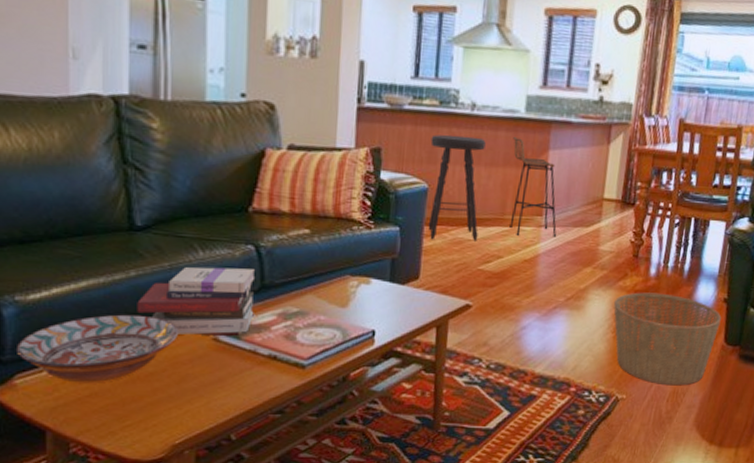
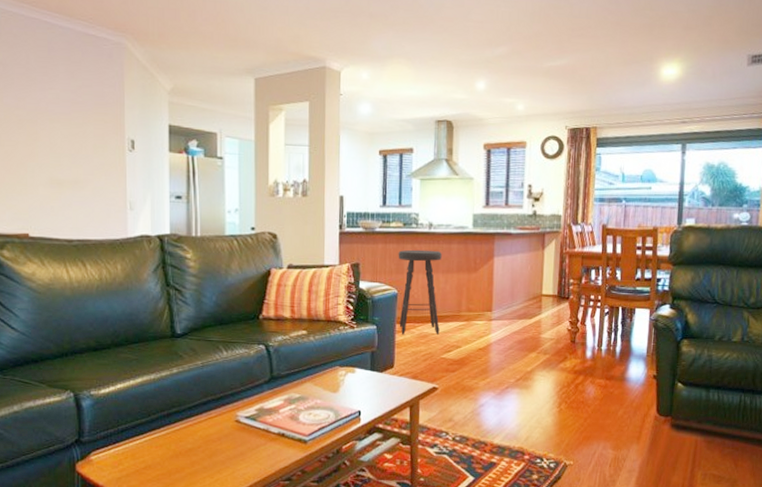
decorative bowl: present [15,314,178,384] -> none [91,403,209,458]
books: present [137,266,256,336] -> none [178,363,267,418]
bar stool: present [509,136,557,238] -> none [464,247,505,329]
basket: present [613,292,722,386] -> none [556,372,652,453]

